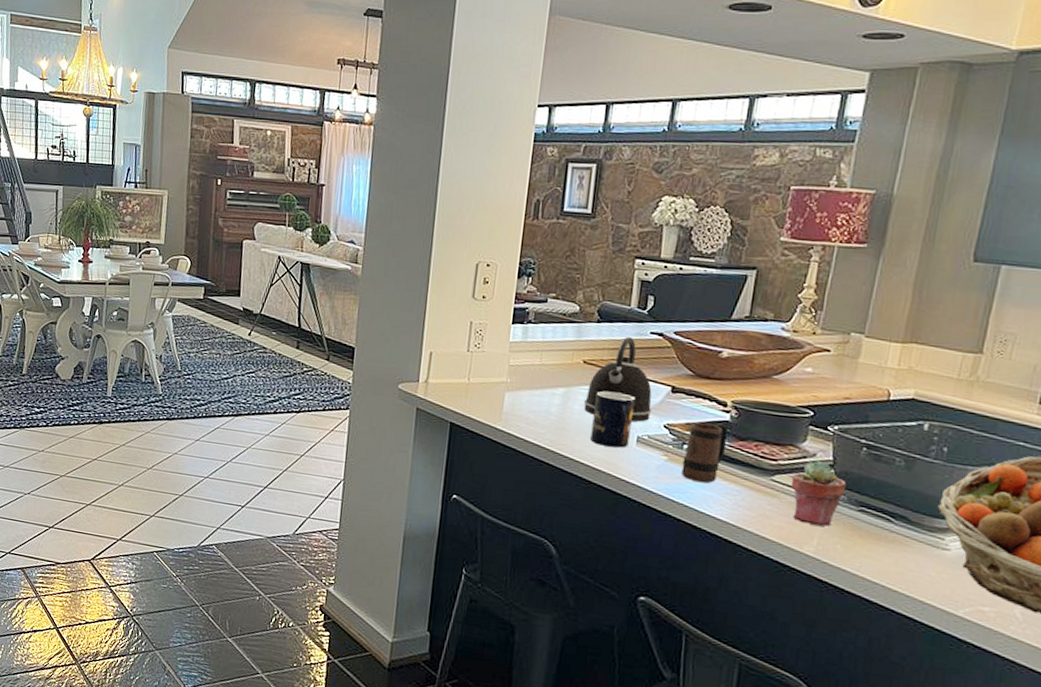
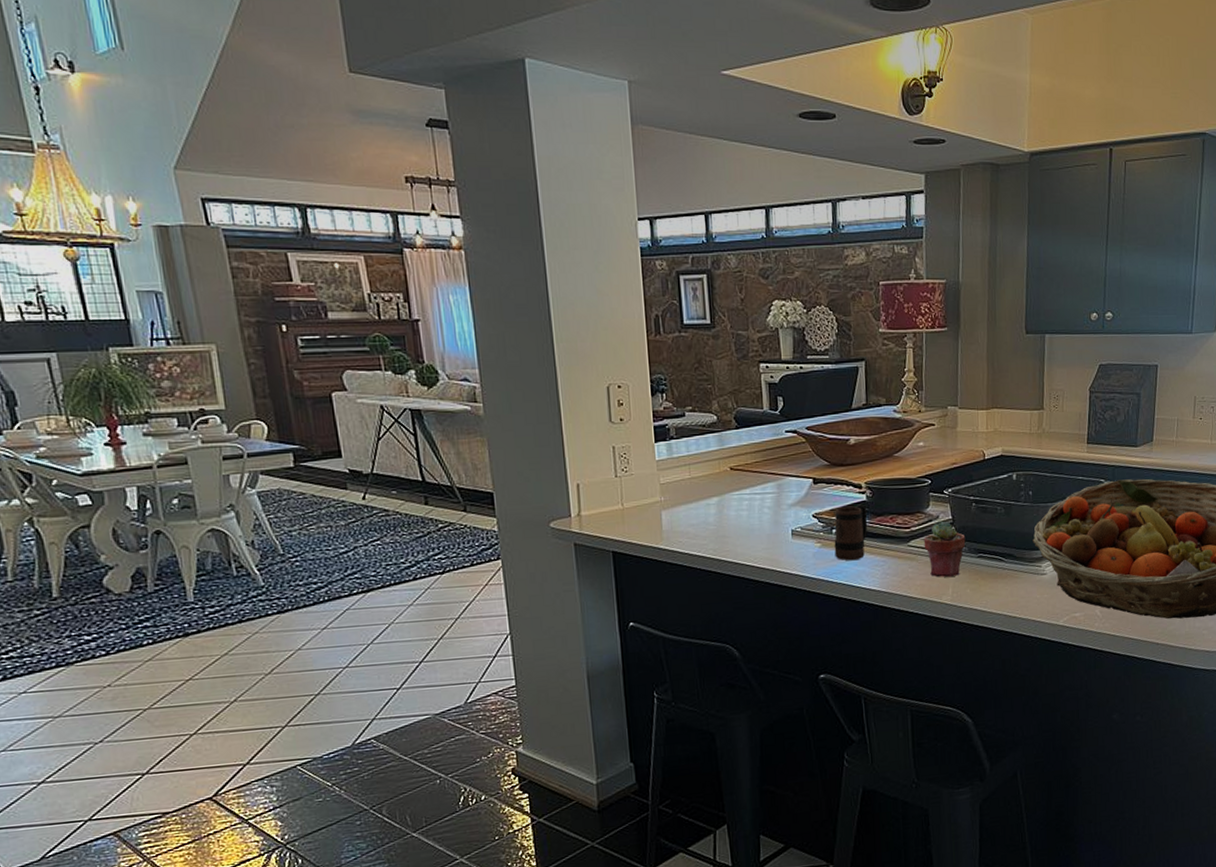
kettle: present [583,336,652,422] -> none [737,438,800,518]
mug: present [590,391,636,448] -> none [747,492,785,545]

